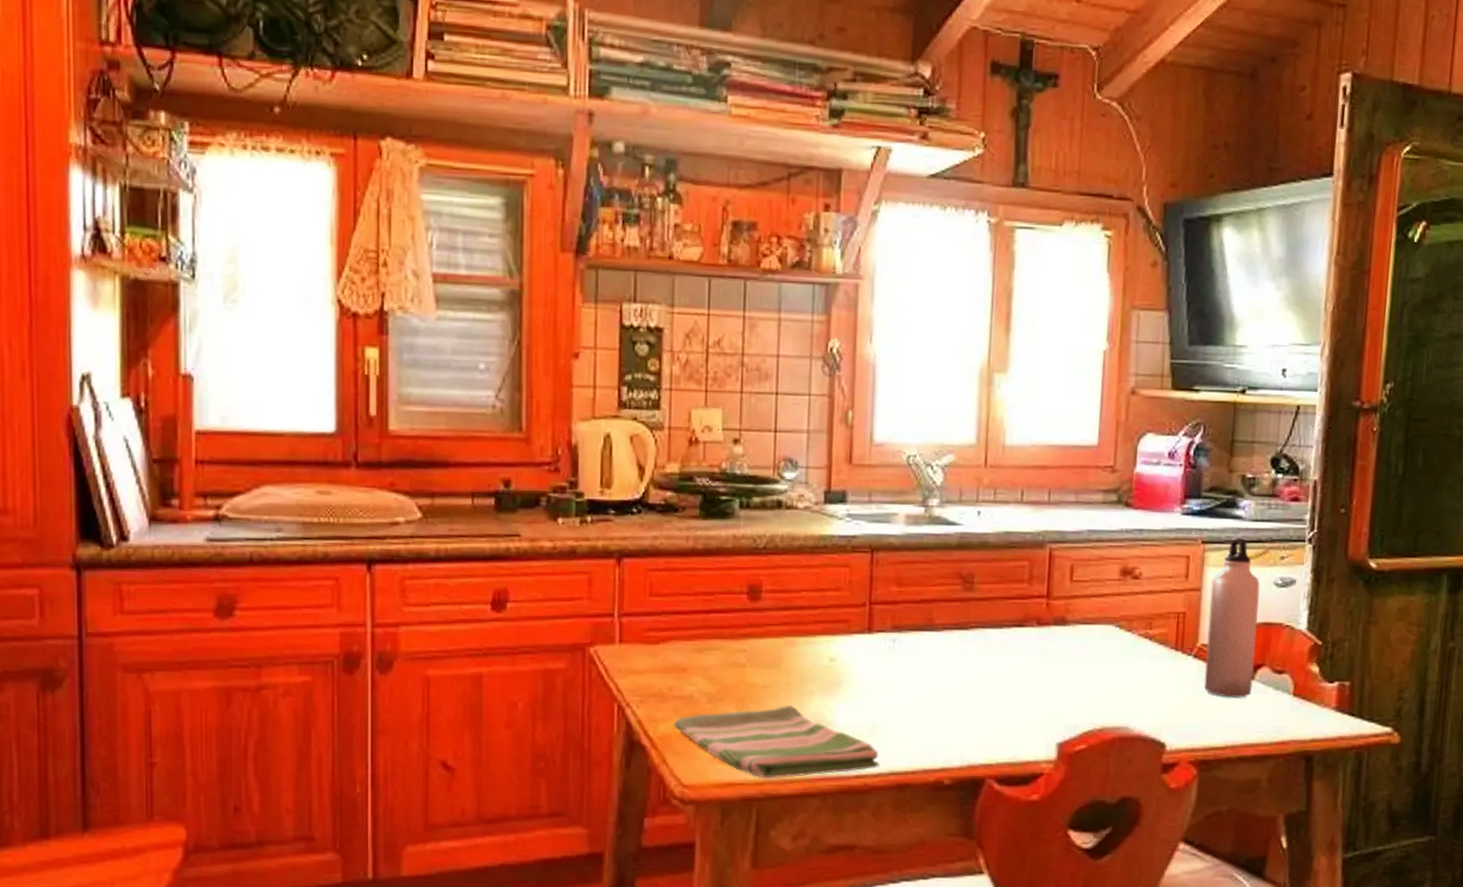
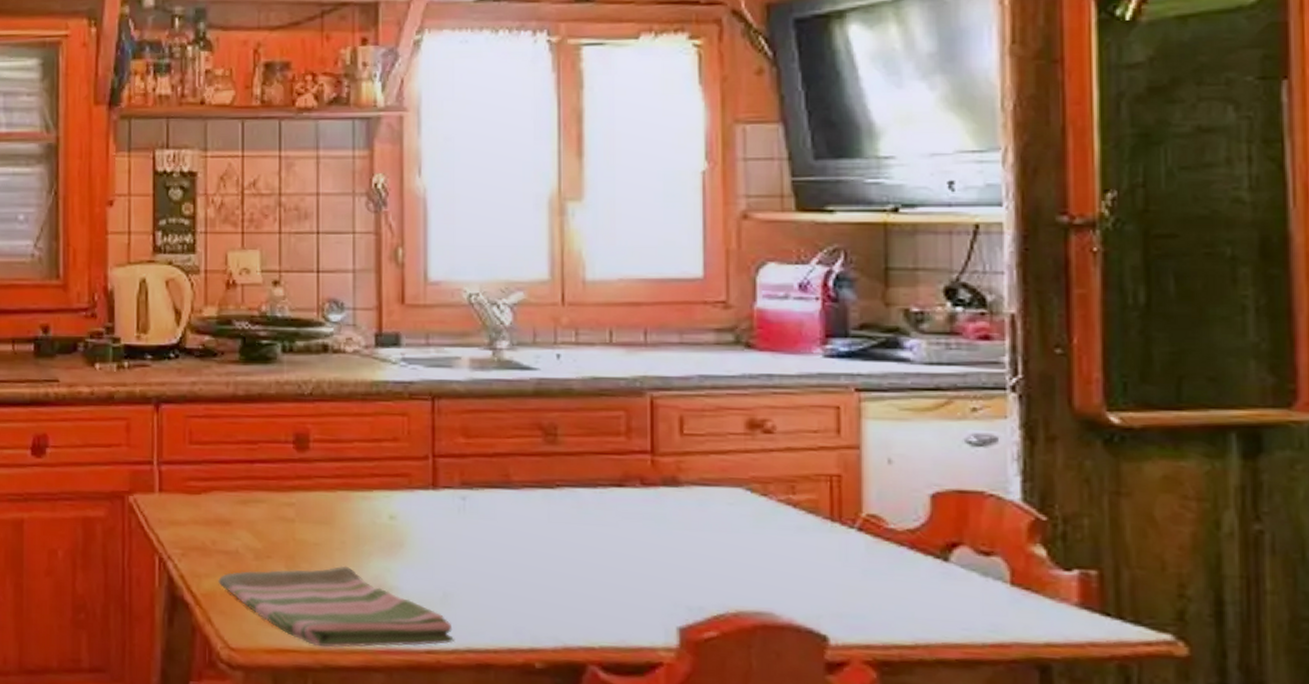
water bottle: present [1204,537,1260,698] -> none [874,384,949,584]

